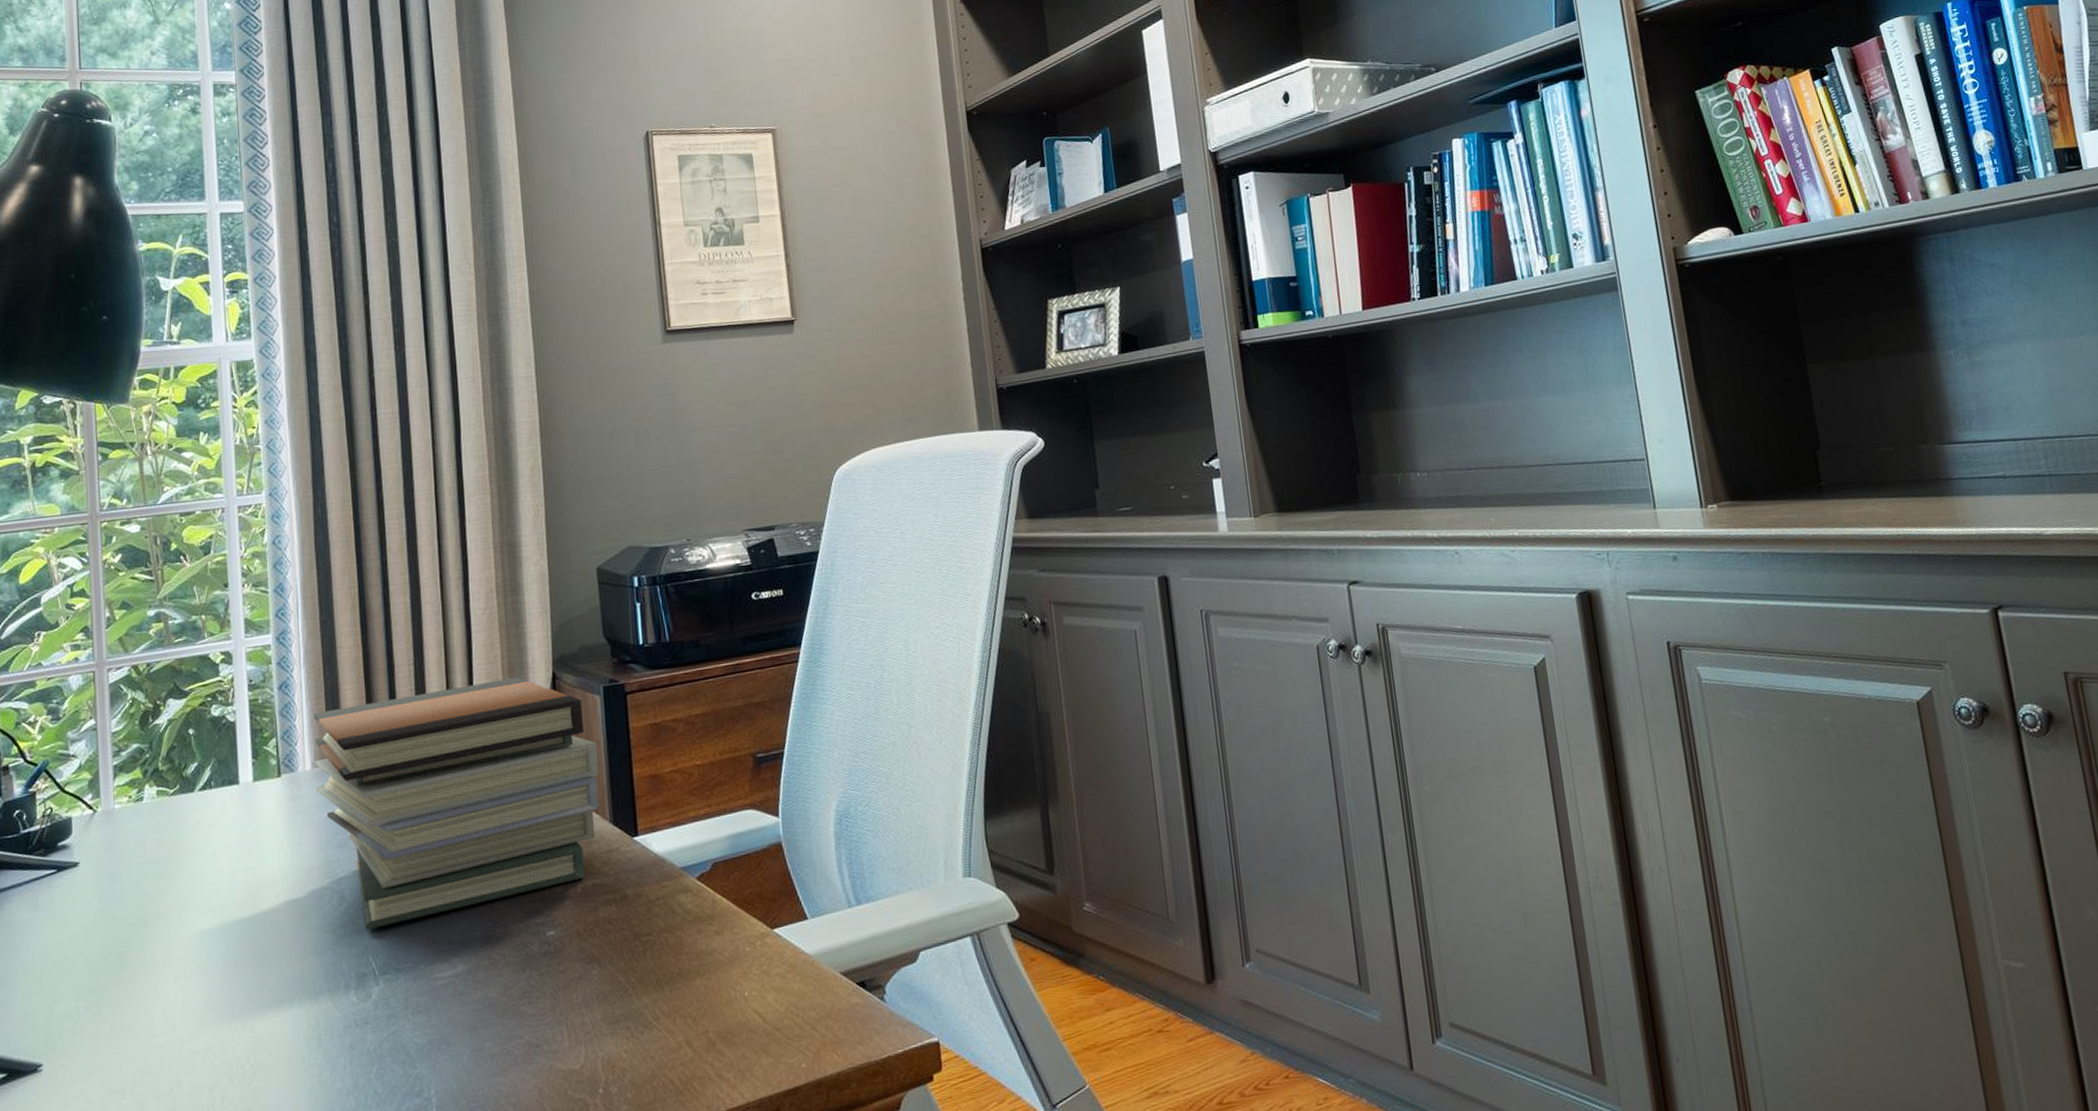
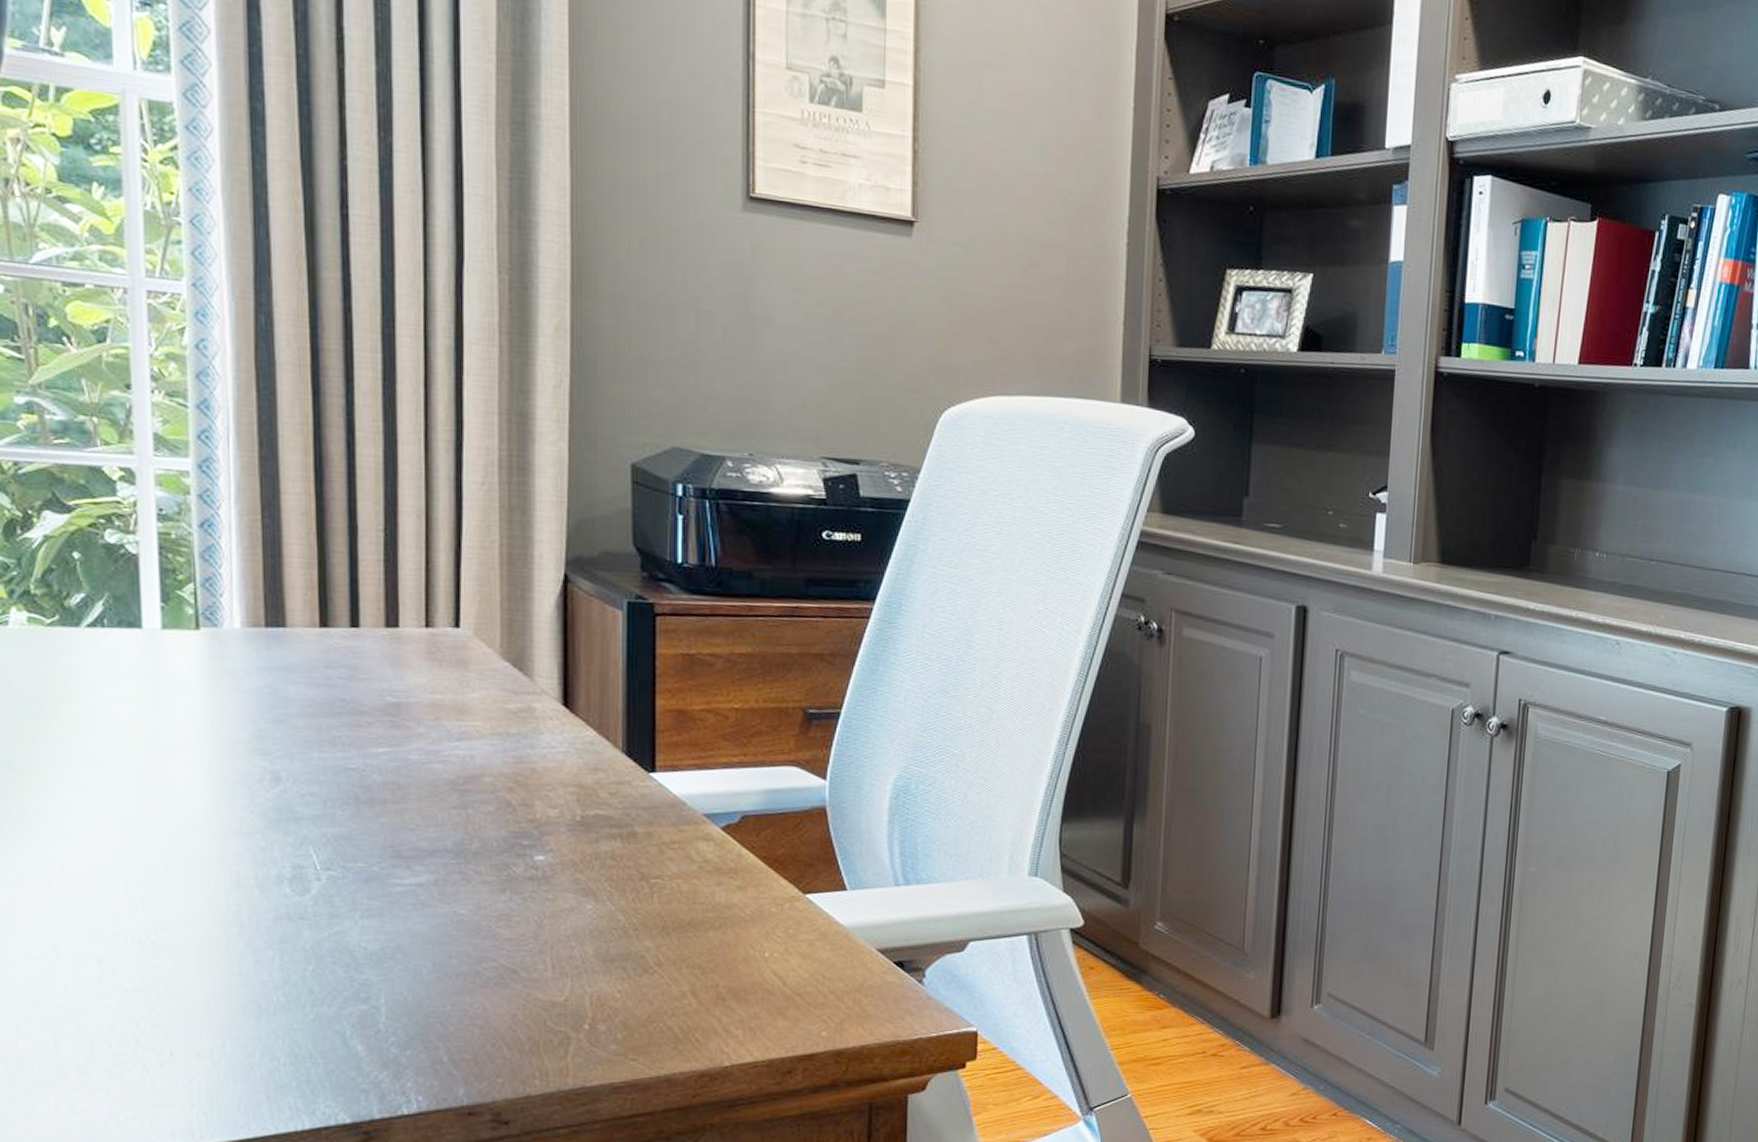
book stack: present [314,676,599,930] -> none [245,563,614,819]

